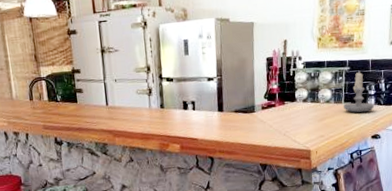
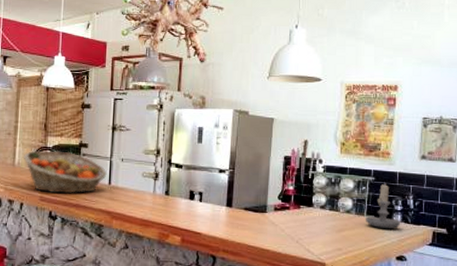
fruit basket: none [20,79,103,121] -> present [24,150,107,194]

